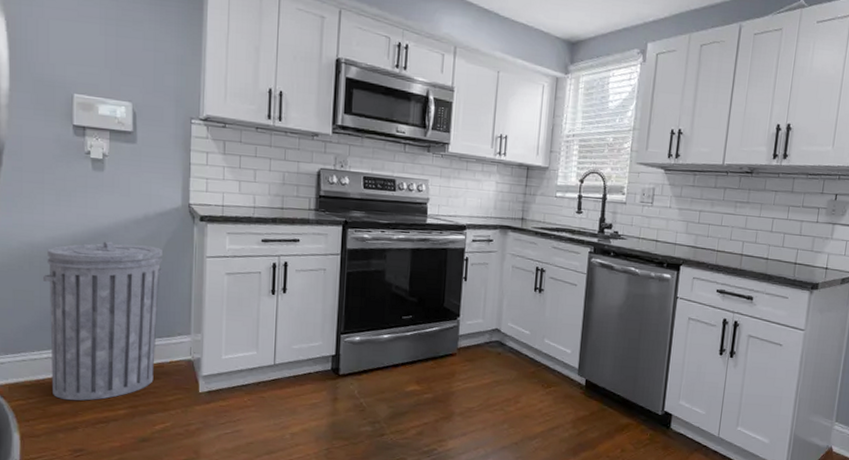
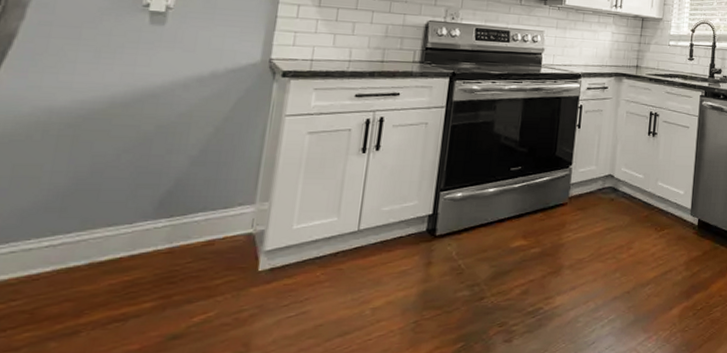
trash can: present [43,241,163,401] -> none [48,102,230,297]

